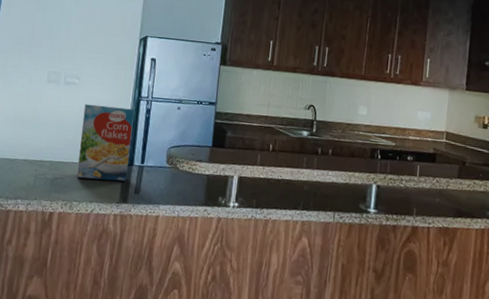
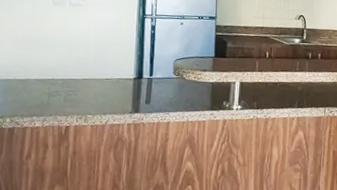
cereal box: present [77,103,135,182] -> none [89,23,140,94]

